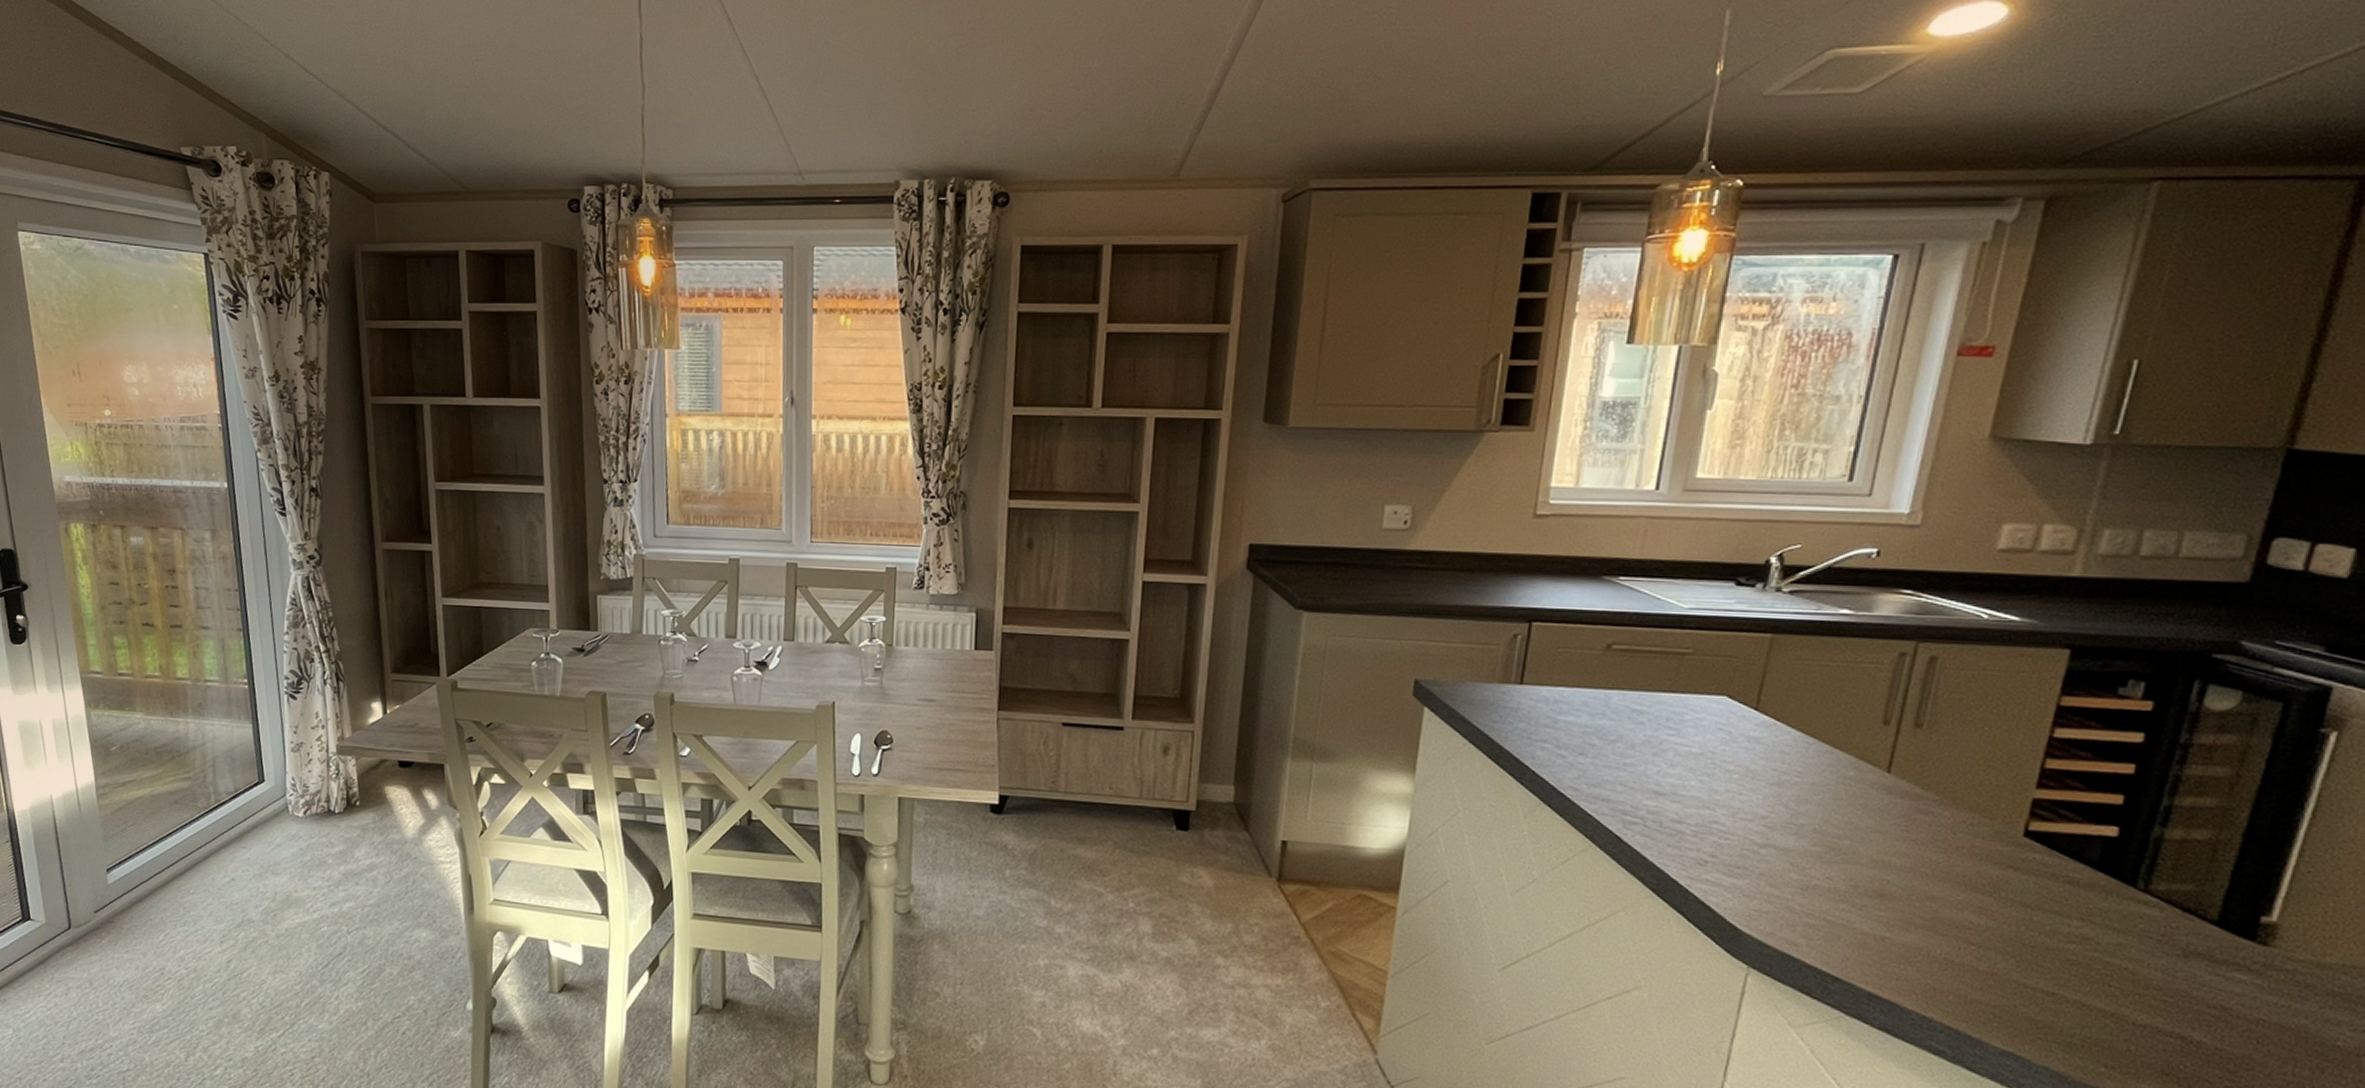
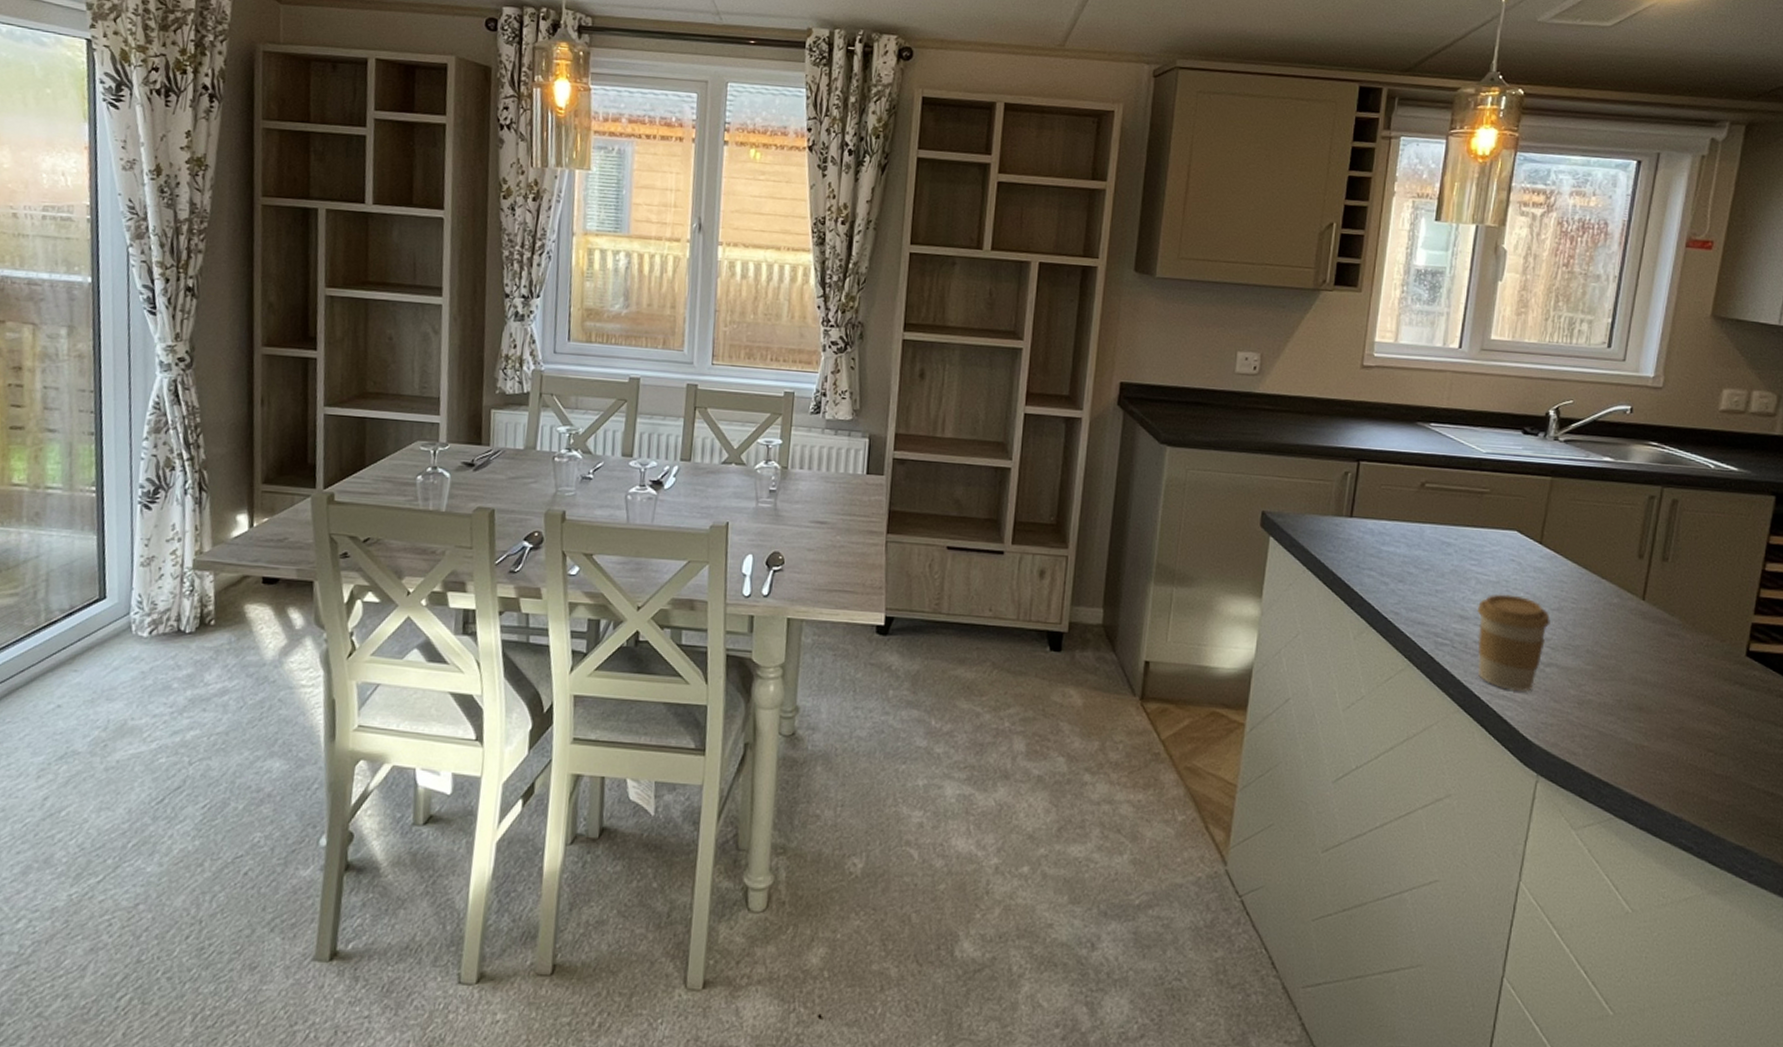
coffee cup: none [1675,767,1767,877] -> present [1477,594,1550,693]

